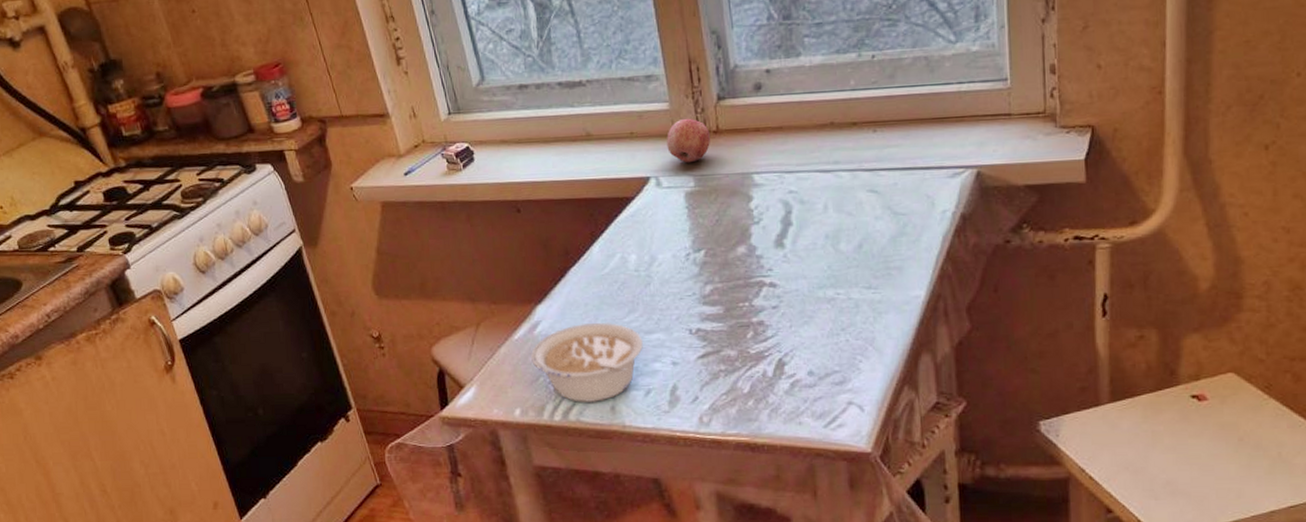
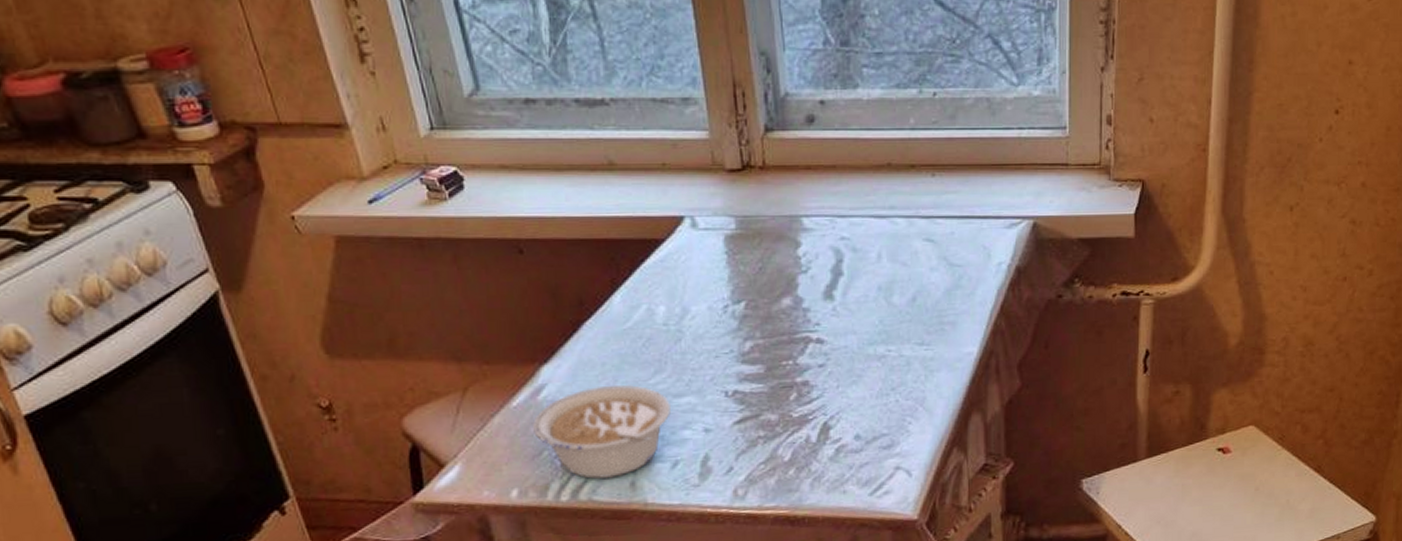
fruit: present [667,118,710,163] -> none [705,150,755,202]

